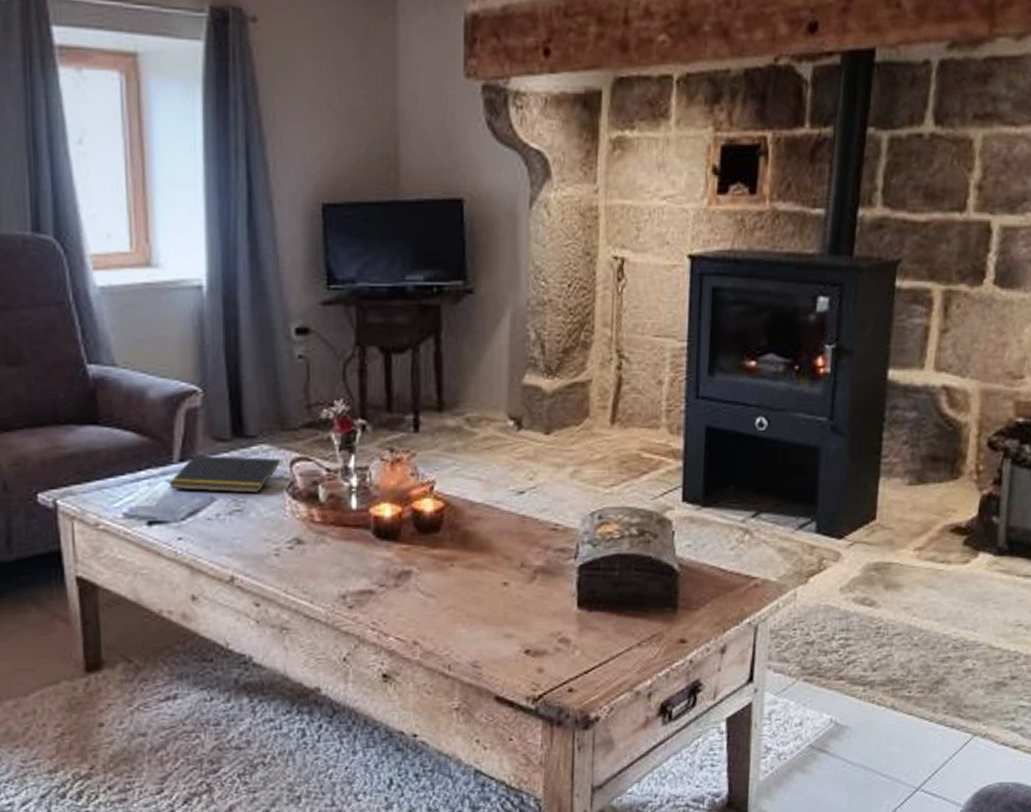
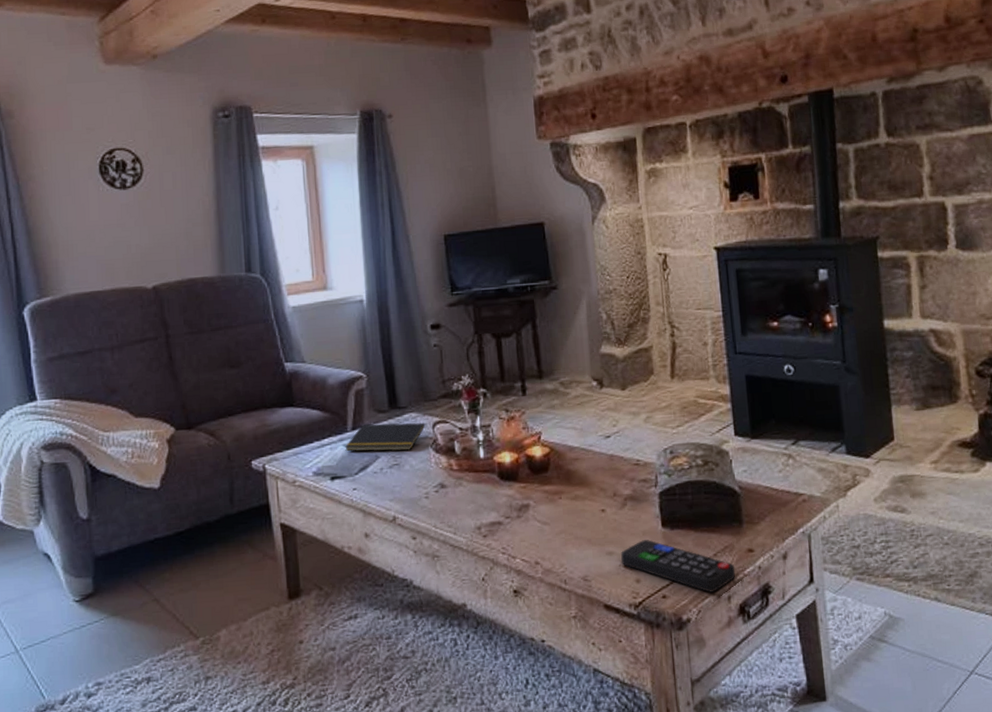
remote control: none [522,622,662,689] -> present [621,539,736,594]

